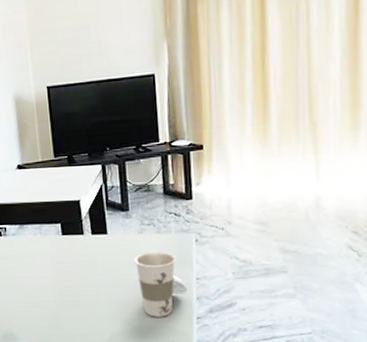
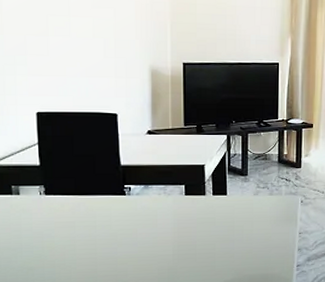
cup: present [133,251,188,317] -> none [247,210,292,266]

